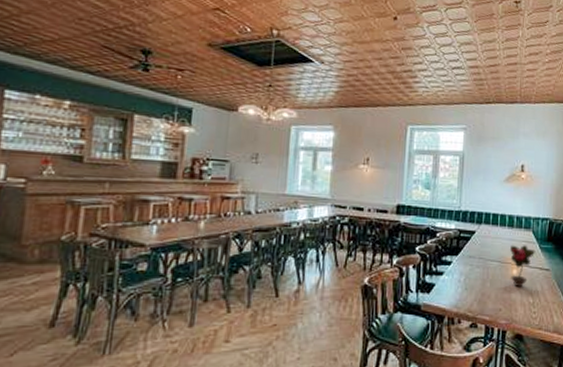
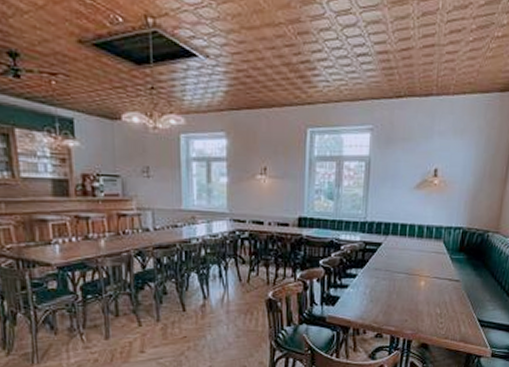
potted flower: present [510,245,536,286] -> none [418,256,446,298]

